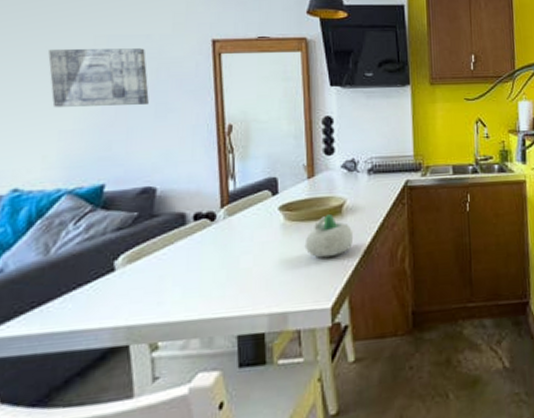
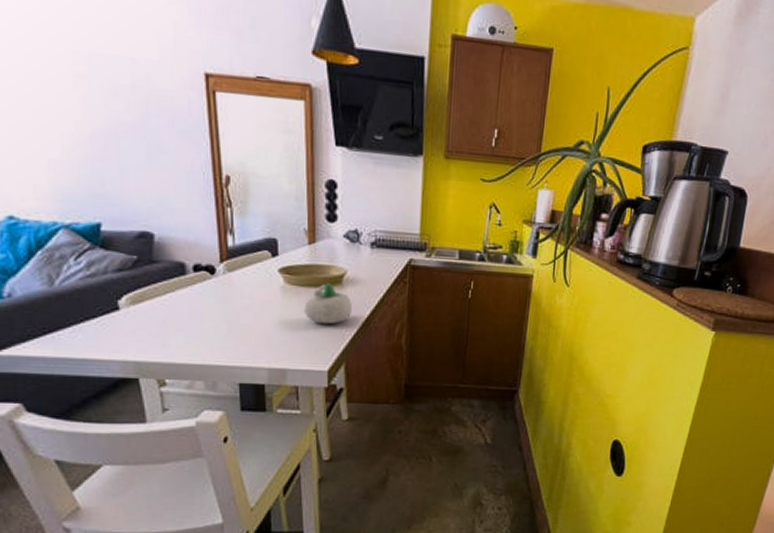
wall art: present [48,48,149,107] -> none [24,63,139,142]

